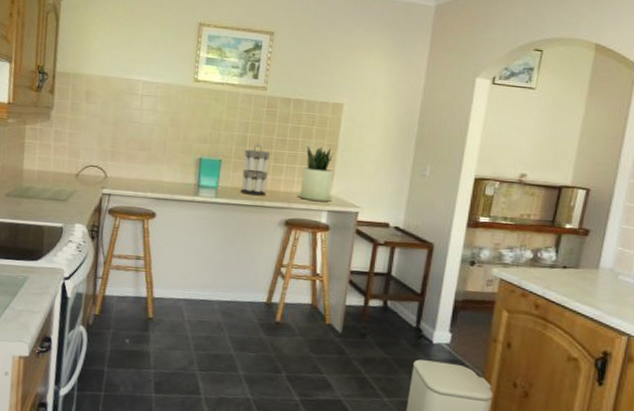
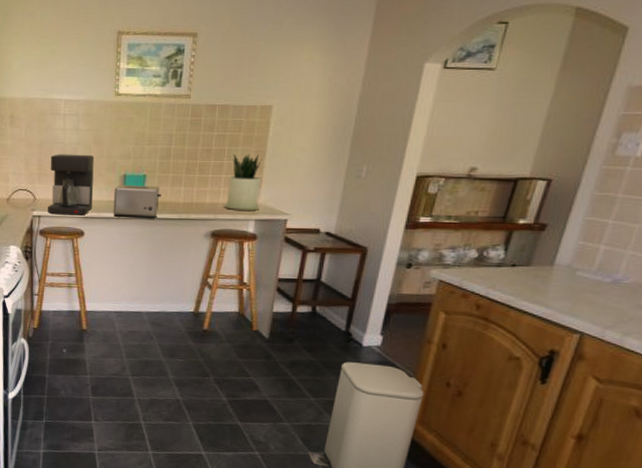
coffee maker: none [119,133,171,197] -> present [48,154,94,216]
toaster: none [186,168,236,205] -> present [113,185,161,220]
spice rack: present [240,144,270,197] -> none [166,156,195,210]

